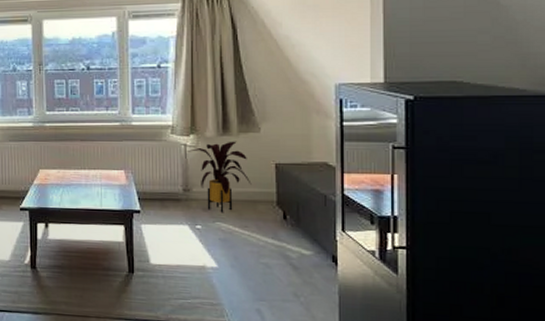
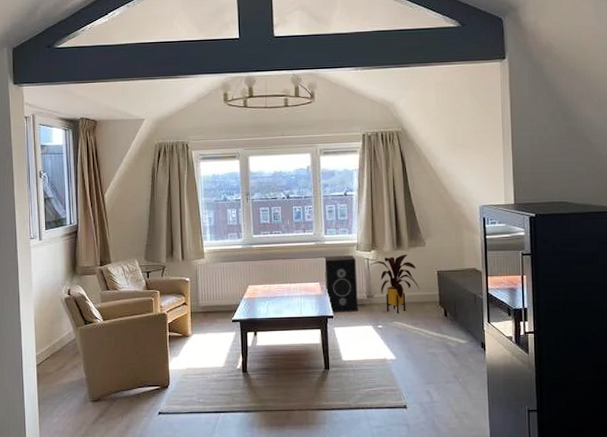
speaker: none [131,139,172,207] -> present [324,255,358,312]

